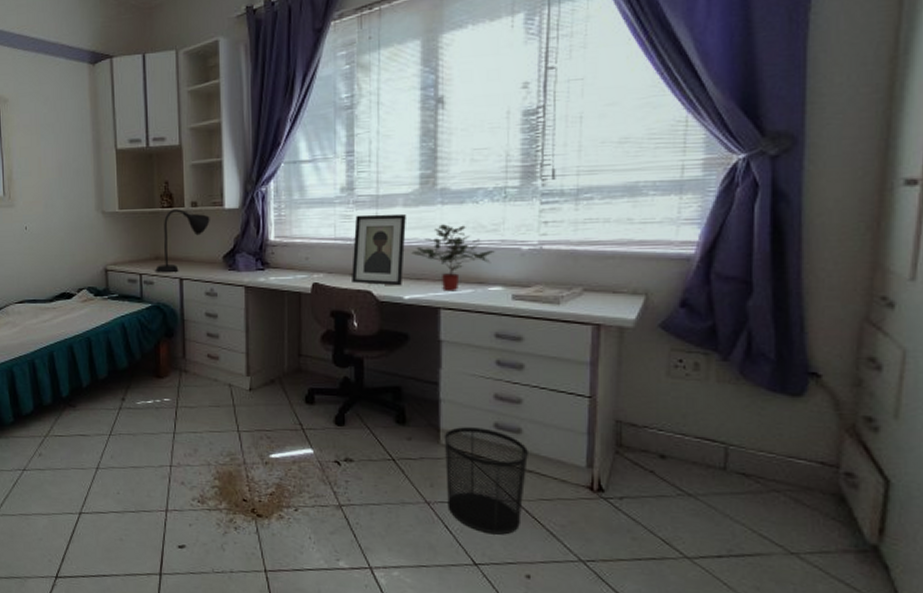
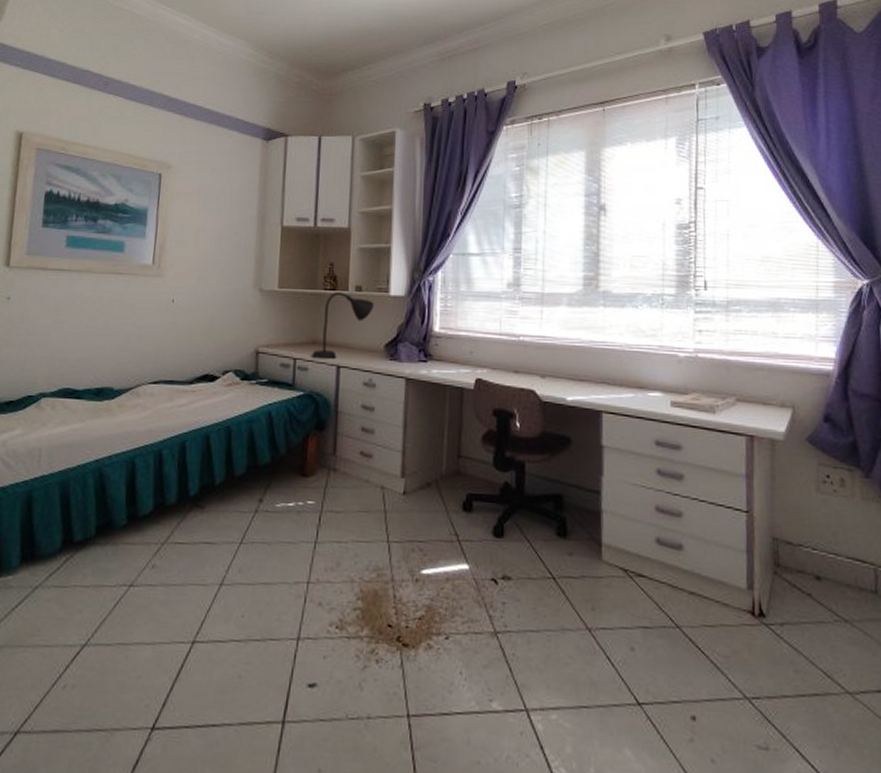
picture frame: present [352,213,406,286] -> none [515,311,570,387]
potted plant: present [411,224,495,292] -> none [574,326,654,395]
waste bin: present [444,427,530,535] -> none [605,541,691,668]

